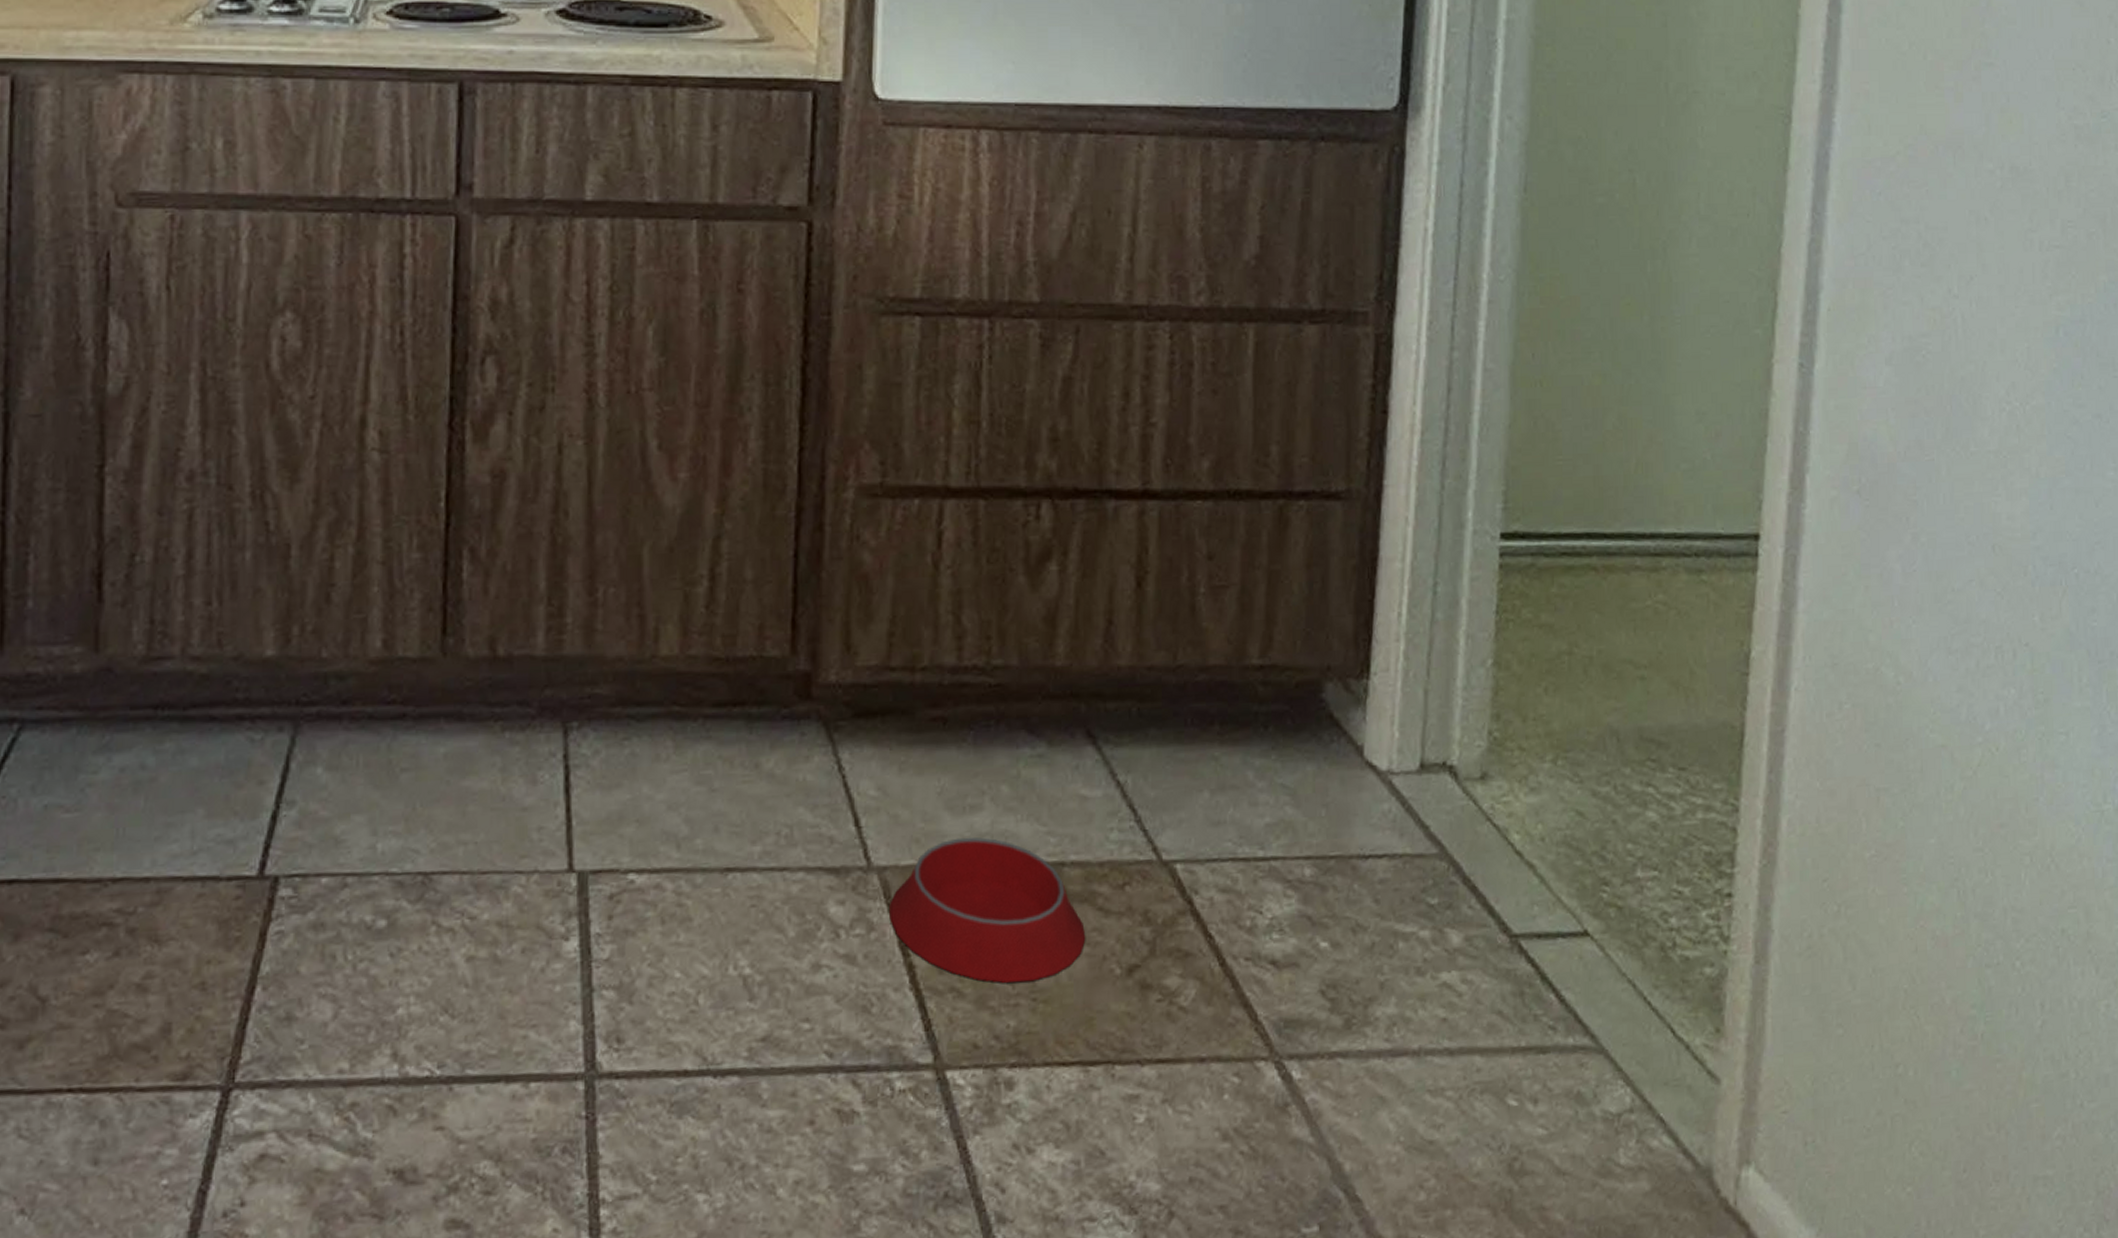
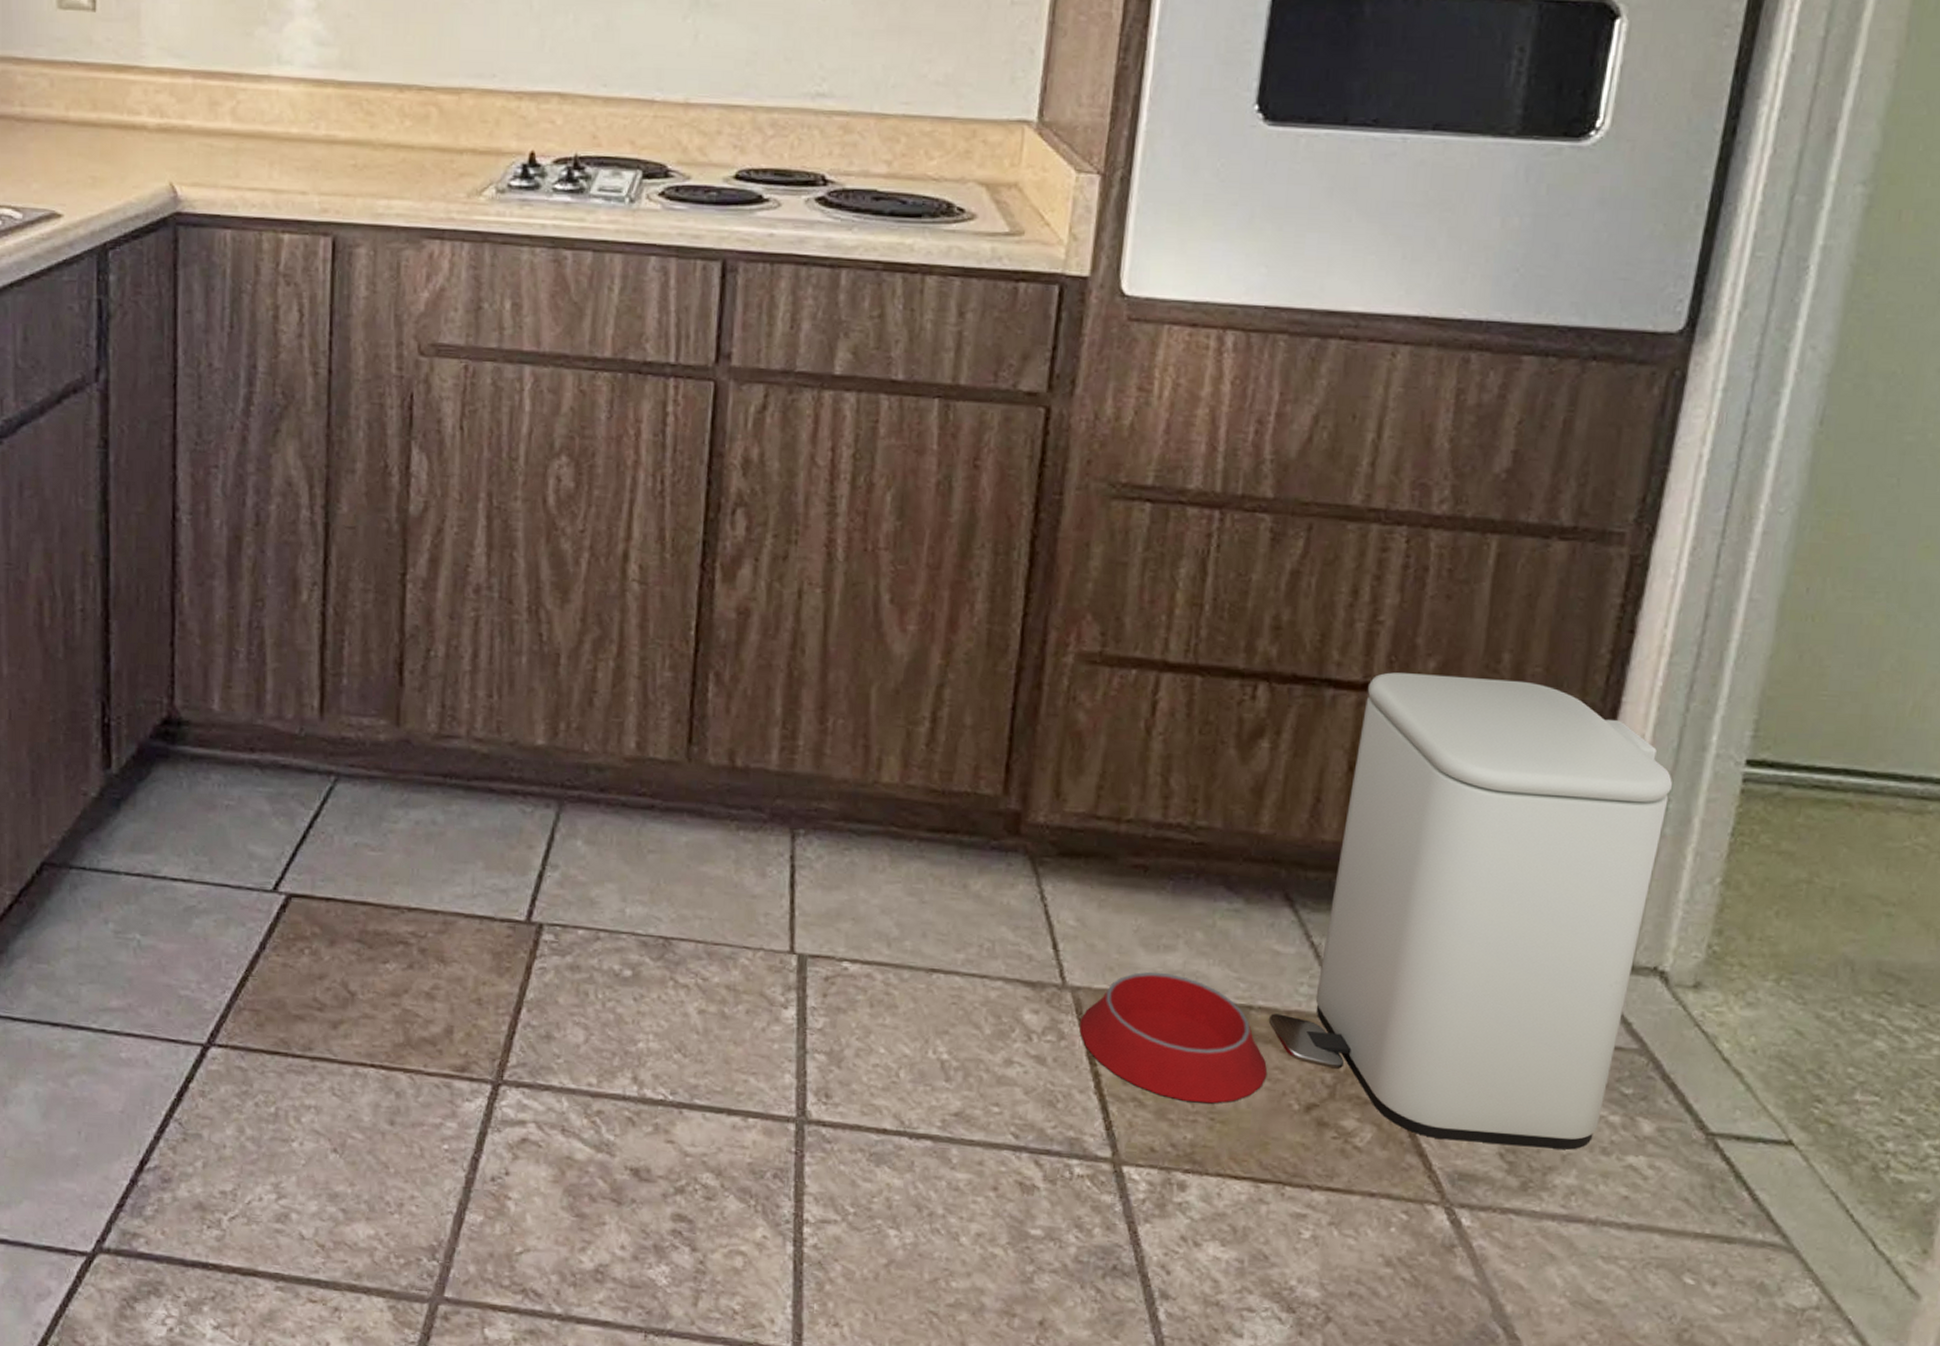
pedal bin: none [1082,473,1439,985] -> present [1268,672,1673,1150]

